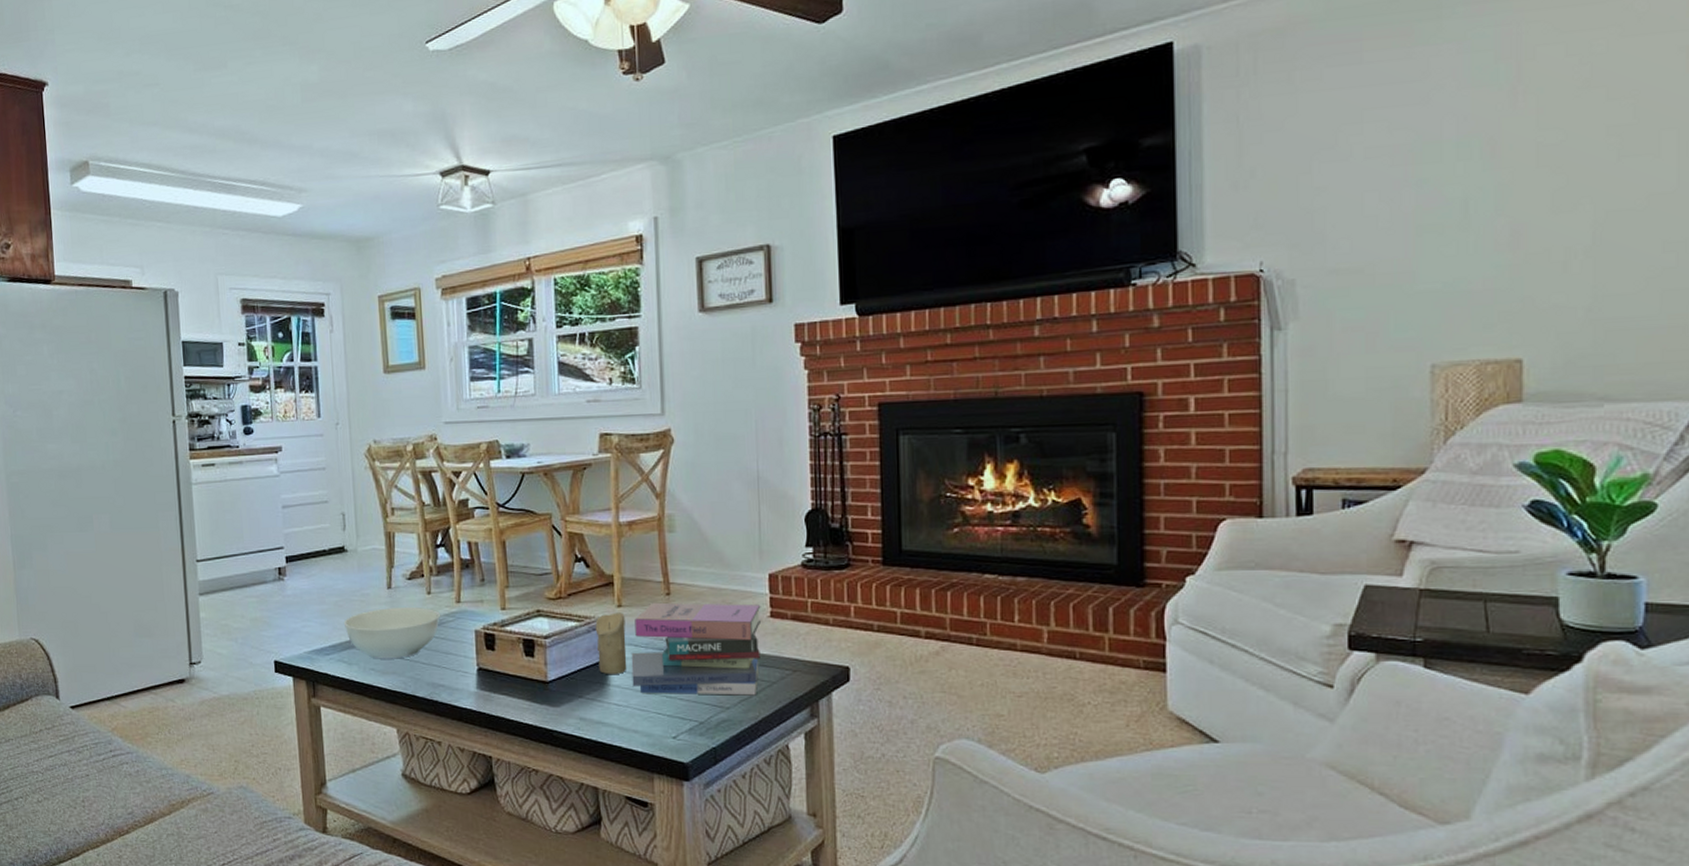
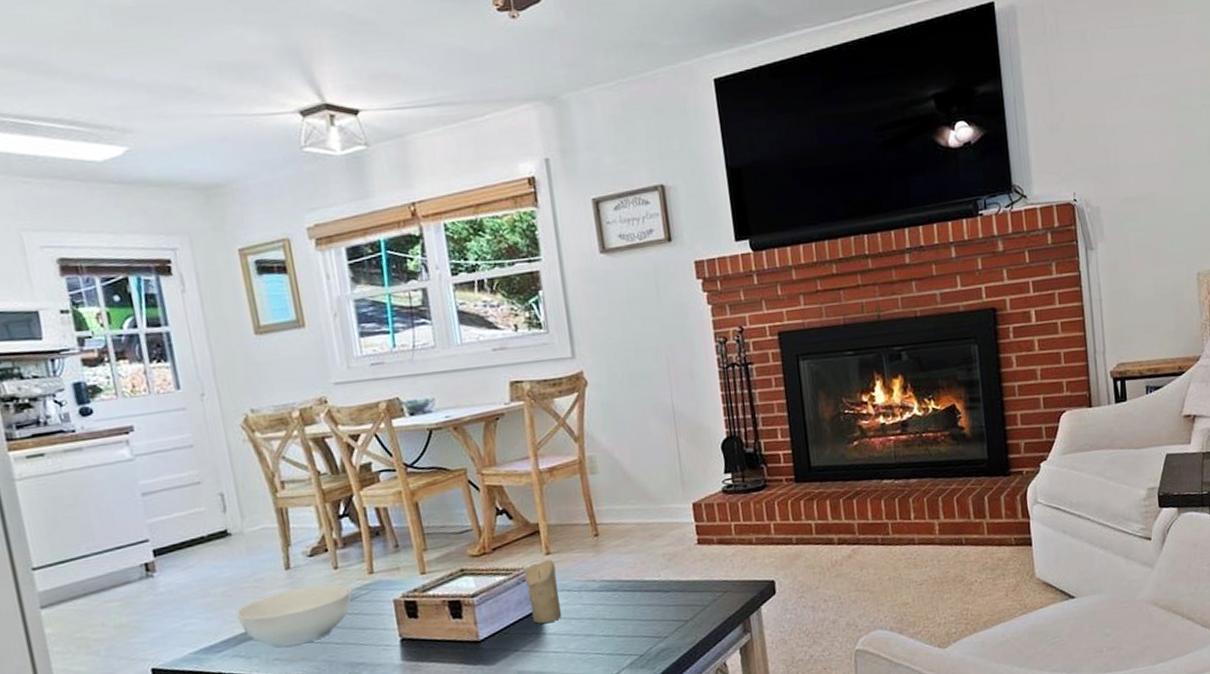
books: present [631,602,761,696] -> none [564,534,692,636]

